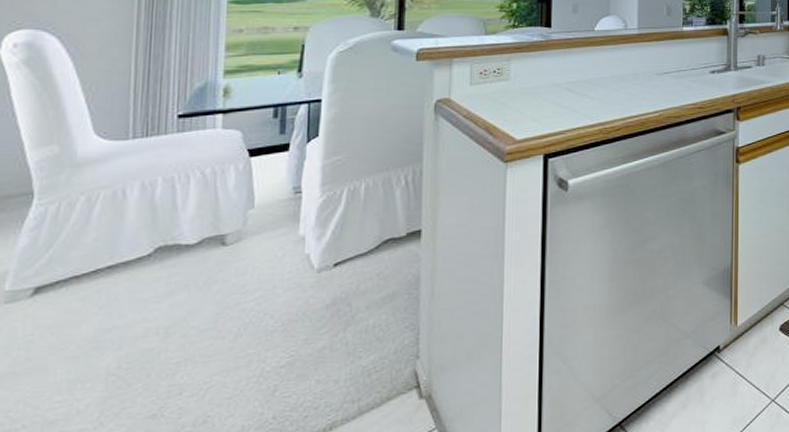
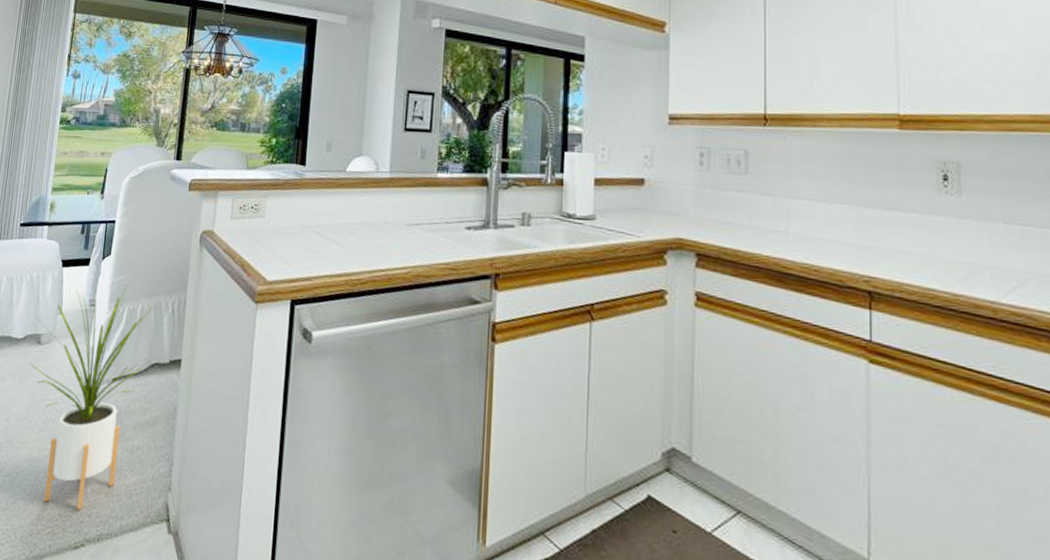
house plant: none [211,165,383,411] -> present [29,285,155,510]

